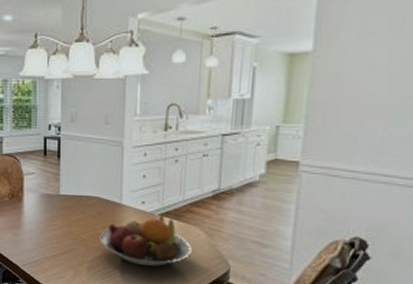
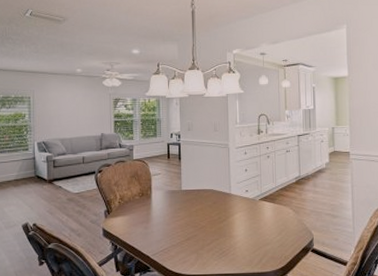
fruit bowl: present [99,214,192,267] -> none [215,199,285,243]

